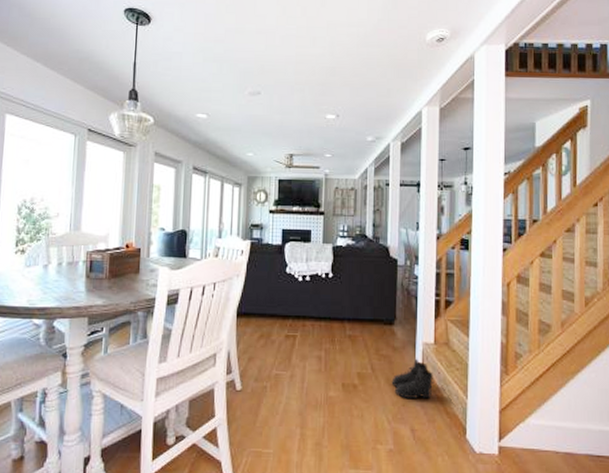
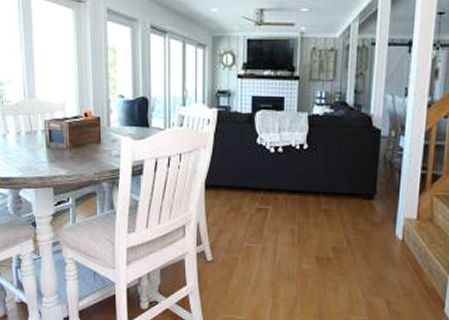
boots: present [391,359,434,400] -> none [368,235,414,274]

